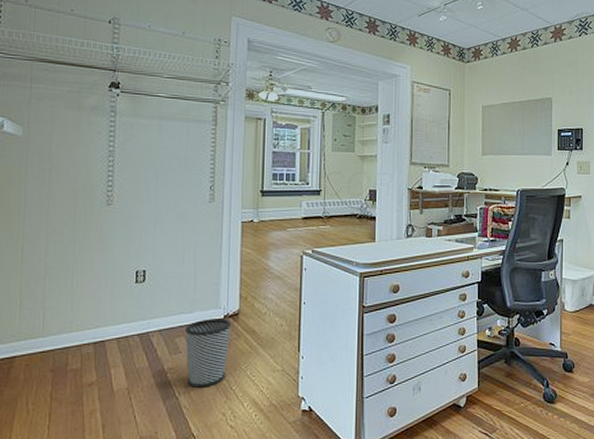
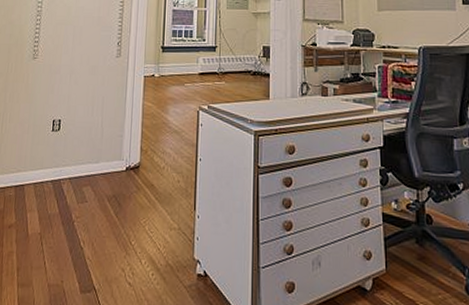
wastebasket: present [185,318,232,388] -> none [91,170,133,240]

